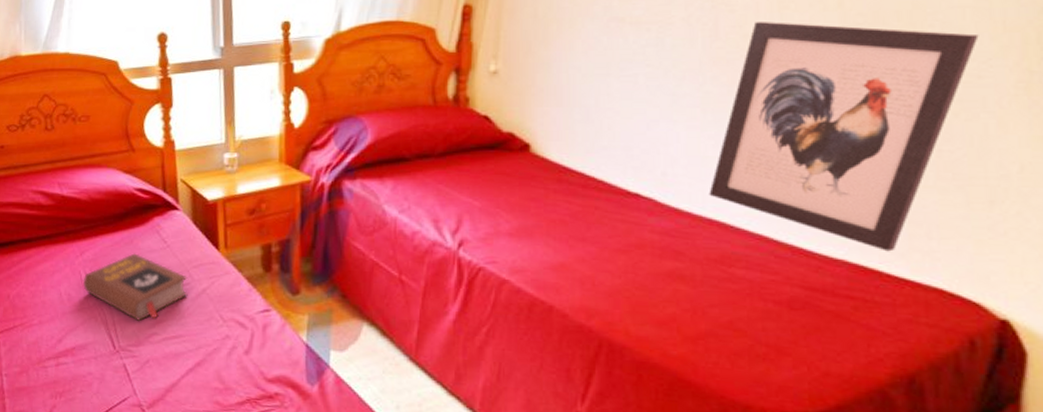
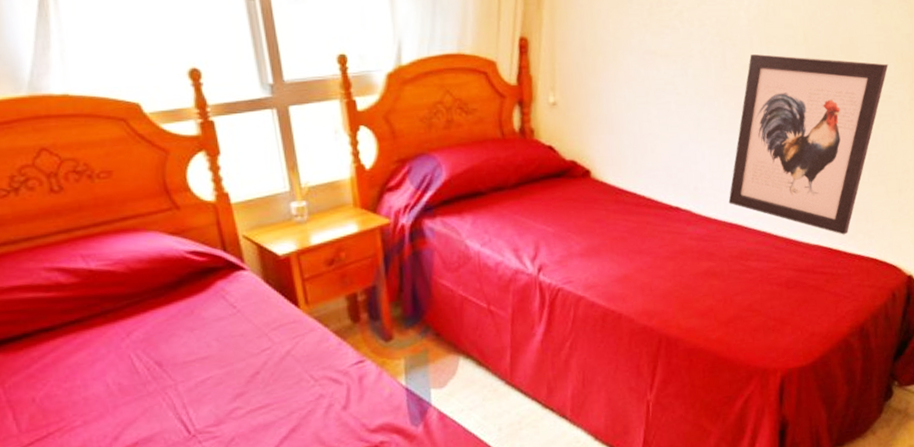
book: present [82,253,188,322] -> none [135,324,270,399]

